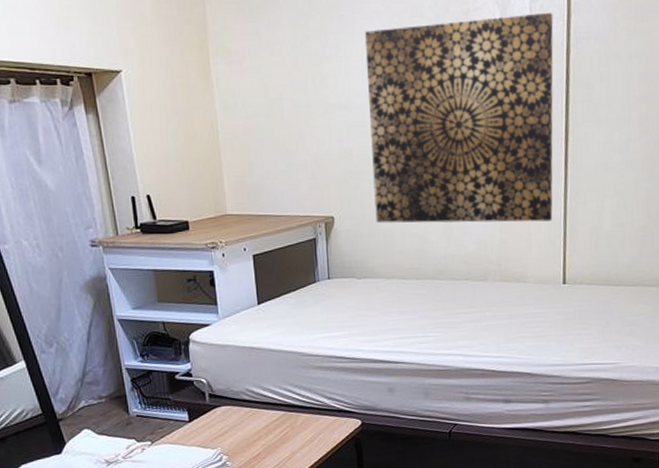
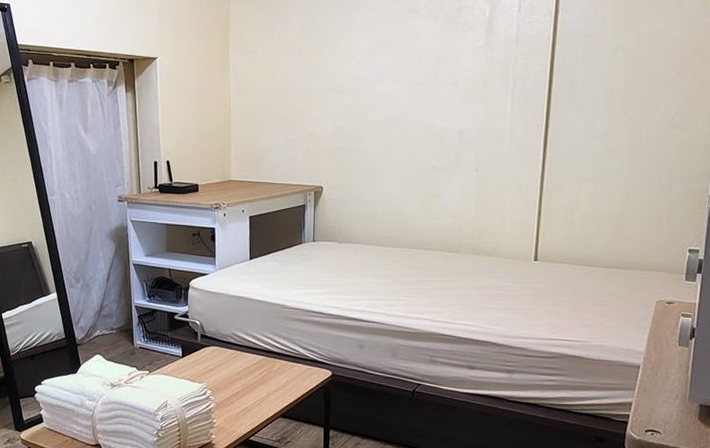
wall art: present [364,12,554,223] -> none [360,9,541,201]

